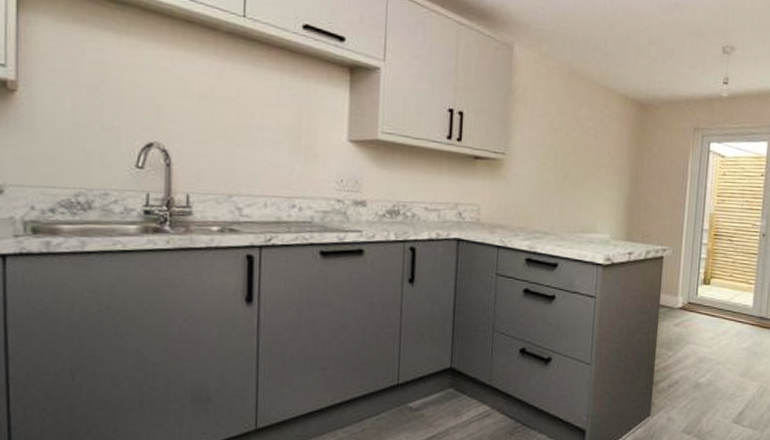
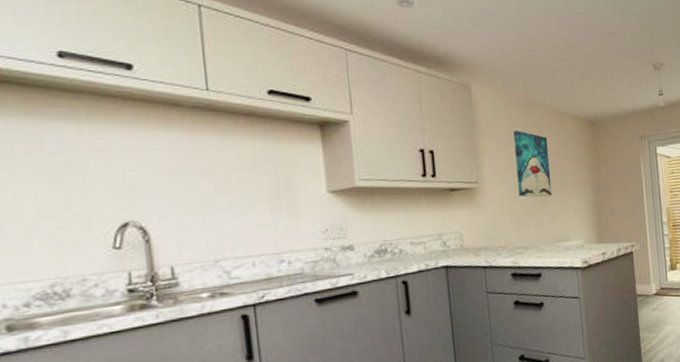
wall art: none [547,102,588,181] -> present [513,131,553,197]

